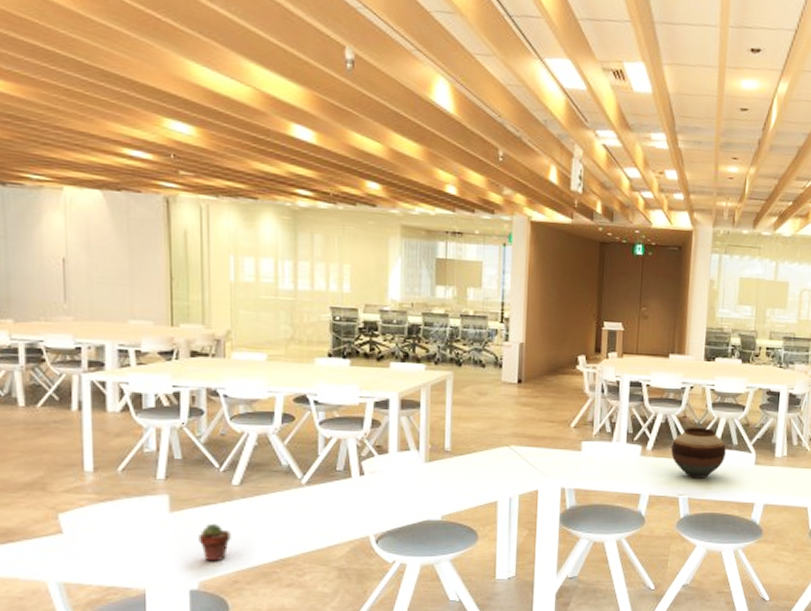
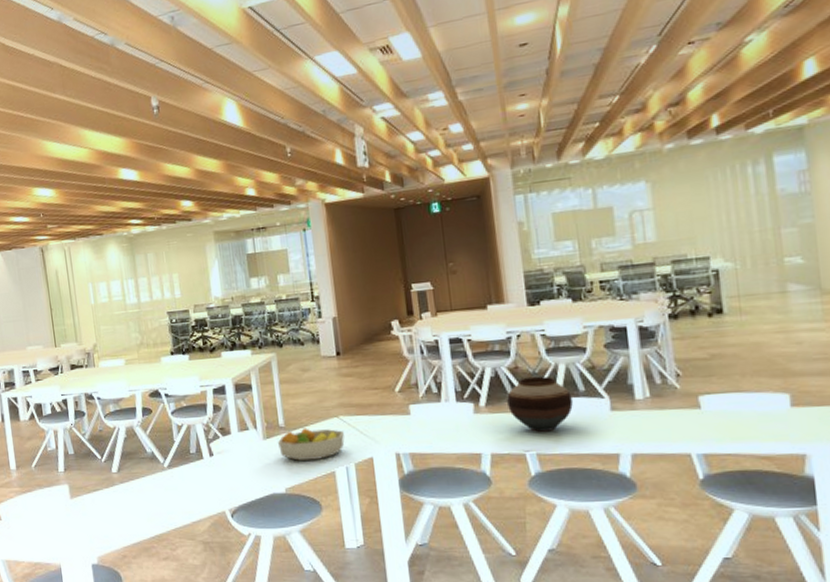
potted succulent: present [198,524,231,562] -> none [93,507,117,540]
fruit bowl: none [441,454,512,489] -> present [278,428,345,462]

